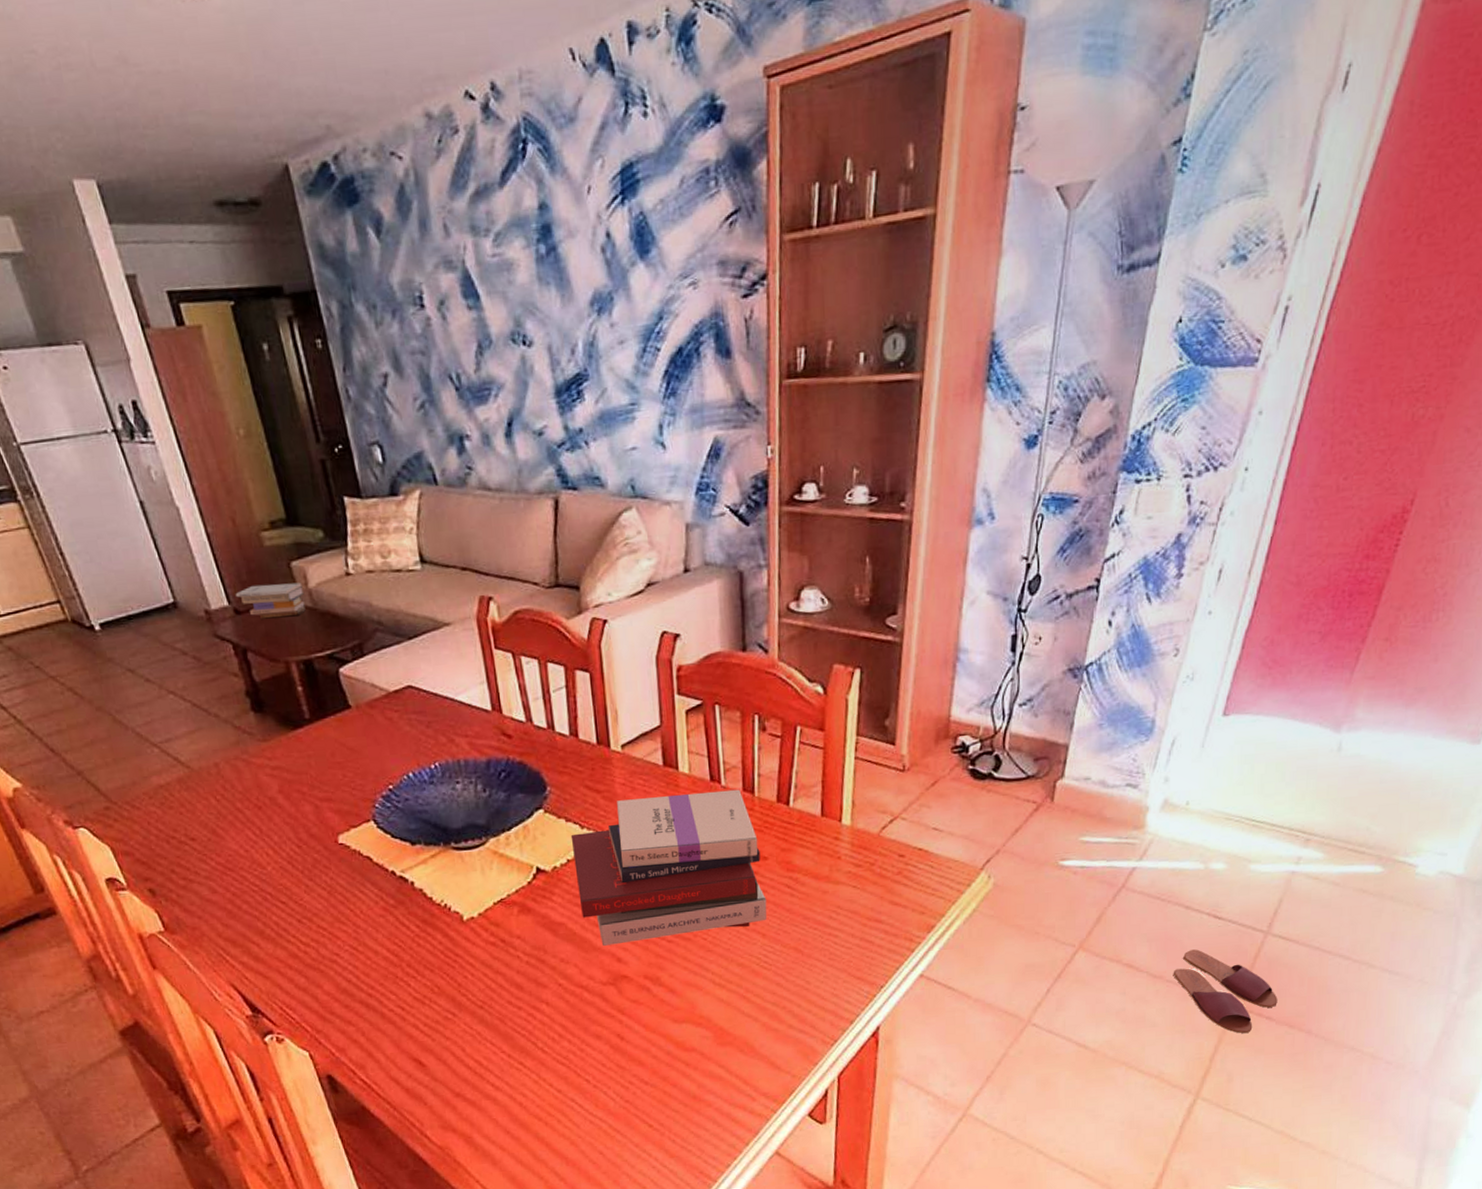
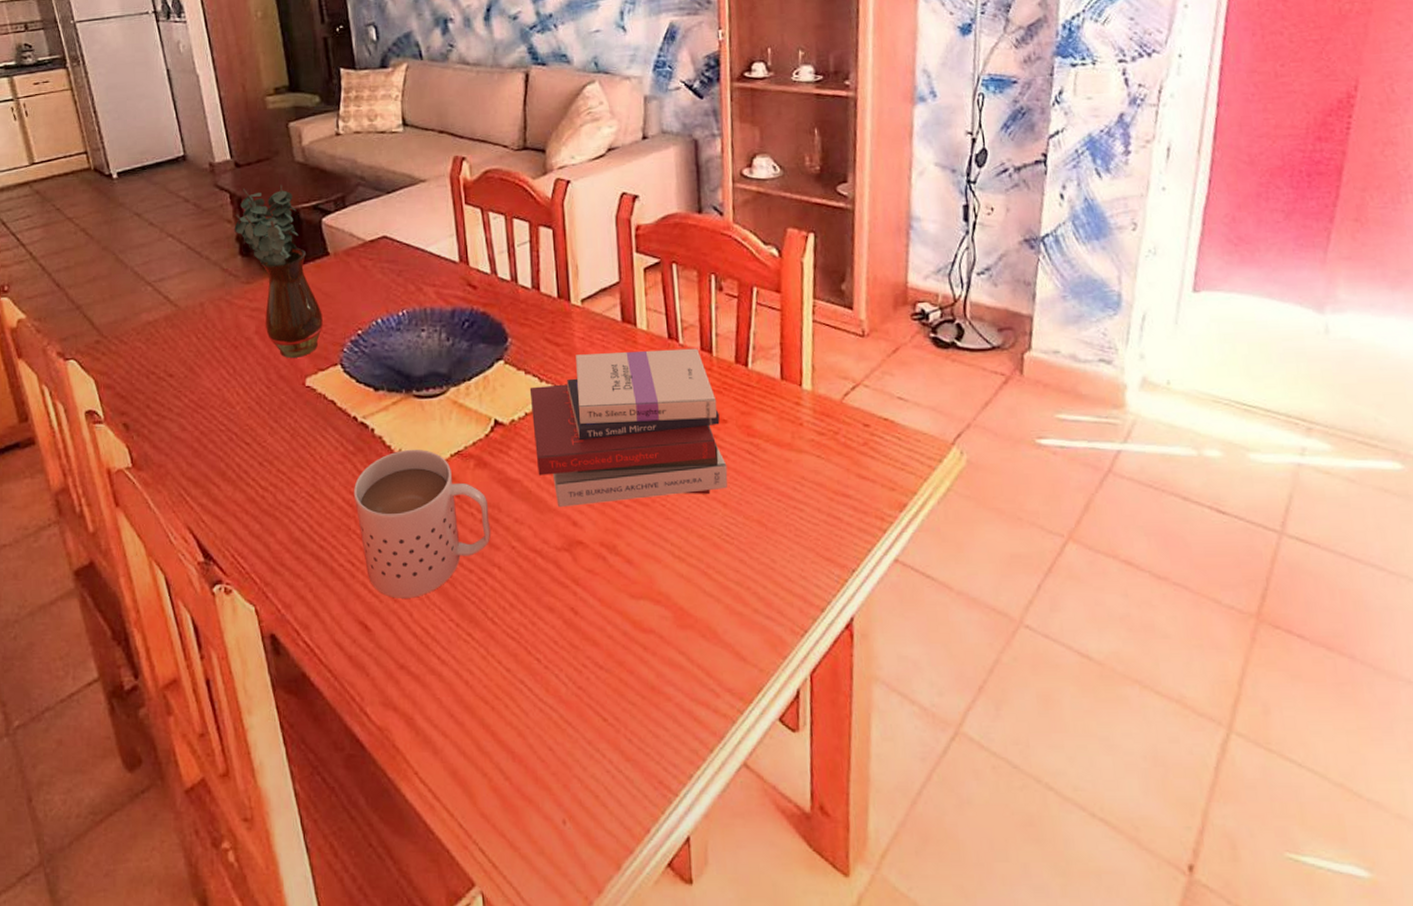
books: present [235,582,306,620] -> none [237,141,298,173]
vase: none [241,632,351,816] -> present [234,184,323,358]
mug: none [397,899,538,1037] -> present [353,449,492,598]
slippers: present [1173,949,1278,1033] -> none [1179,548,1308,653]

